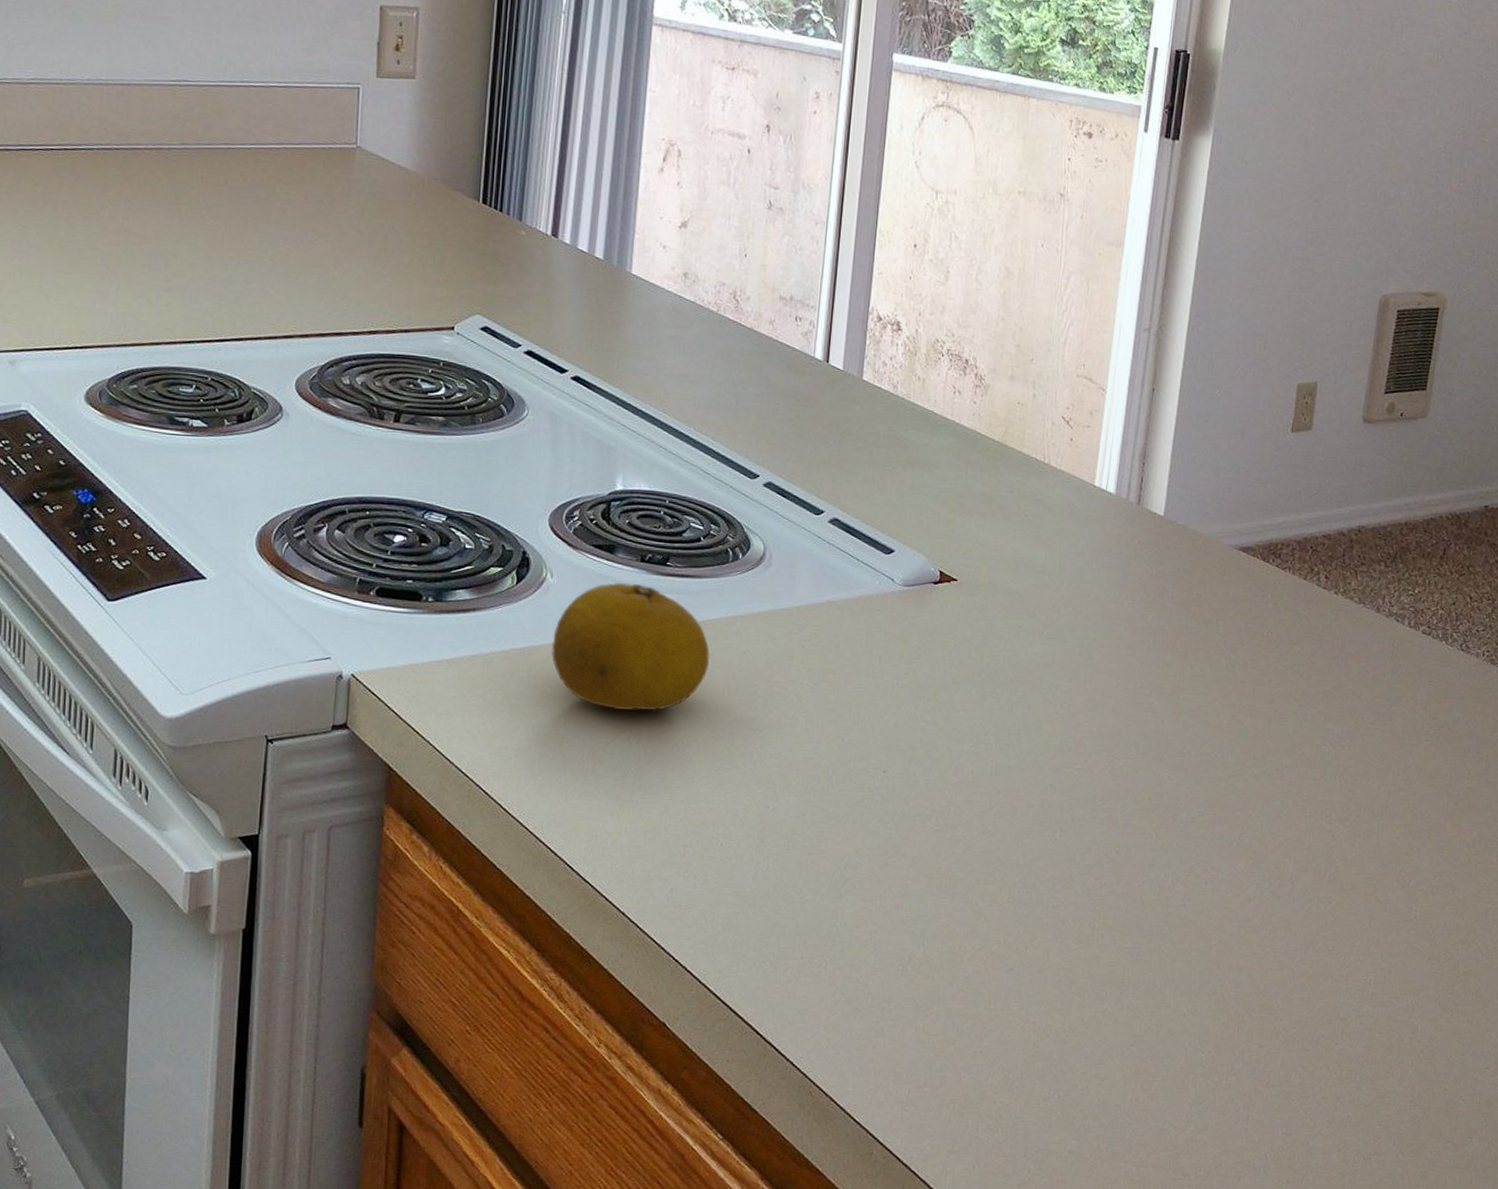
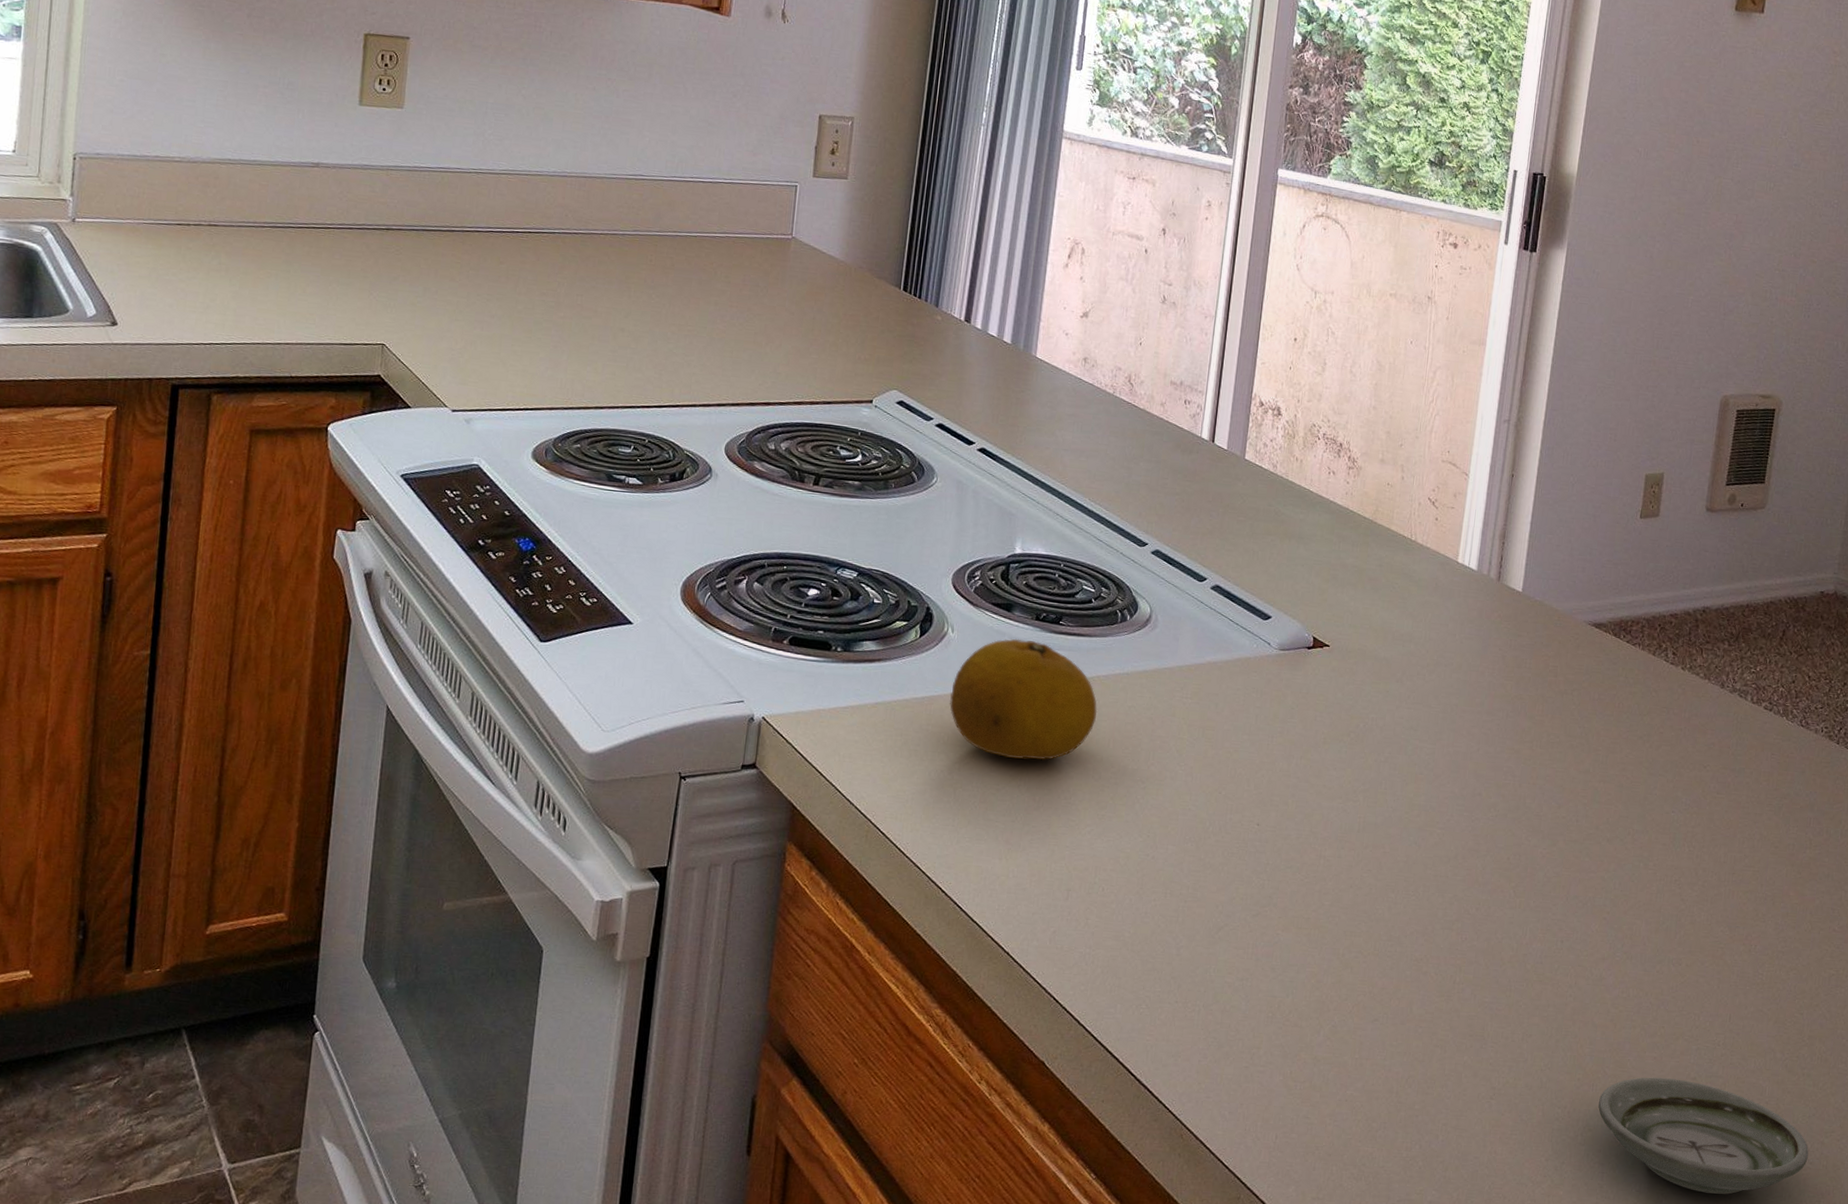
saucer: none [1243,1019,1462,1134] -> present [1598,1077,1809,1195]

